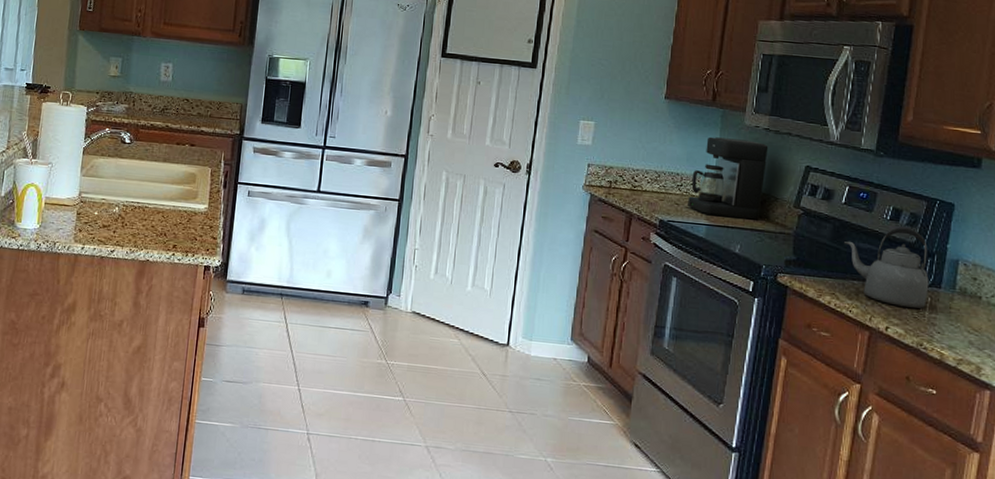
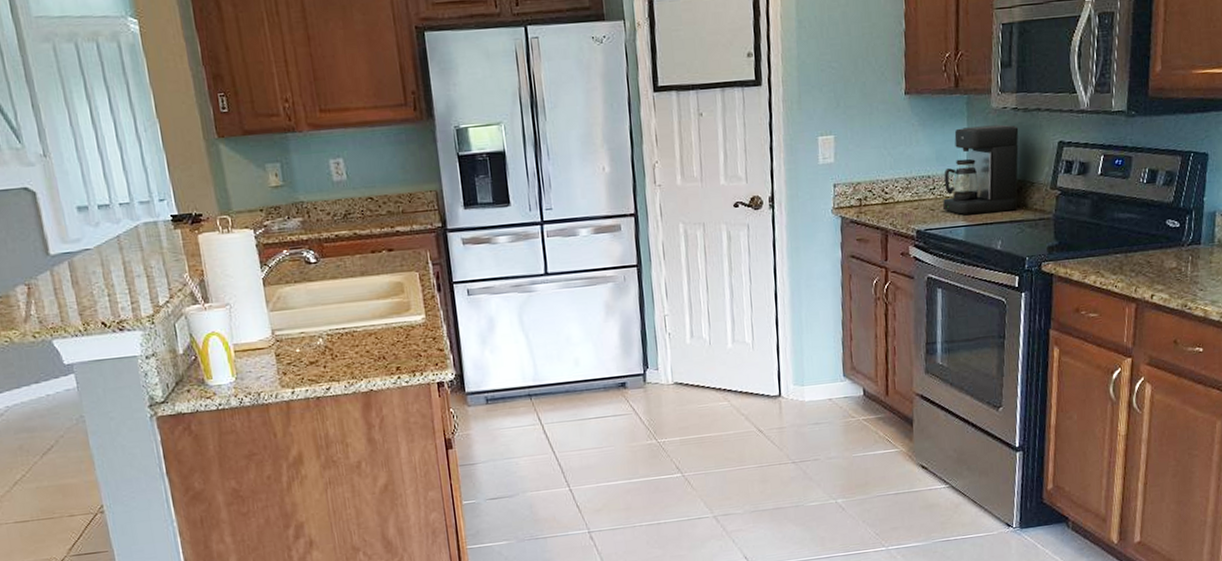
kettle: present [844,227,929,309] -> none [1104,188,1189,272]

